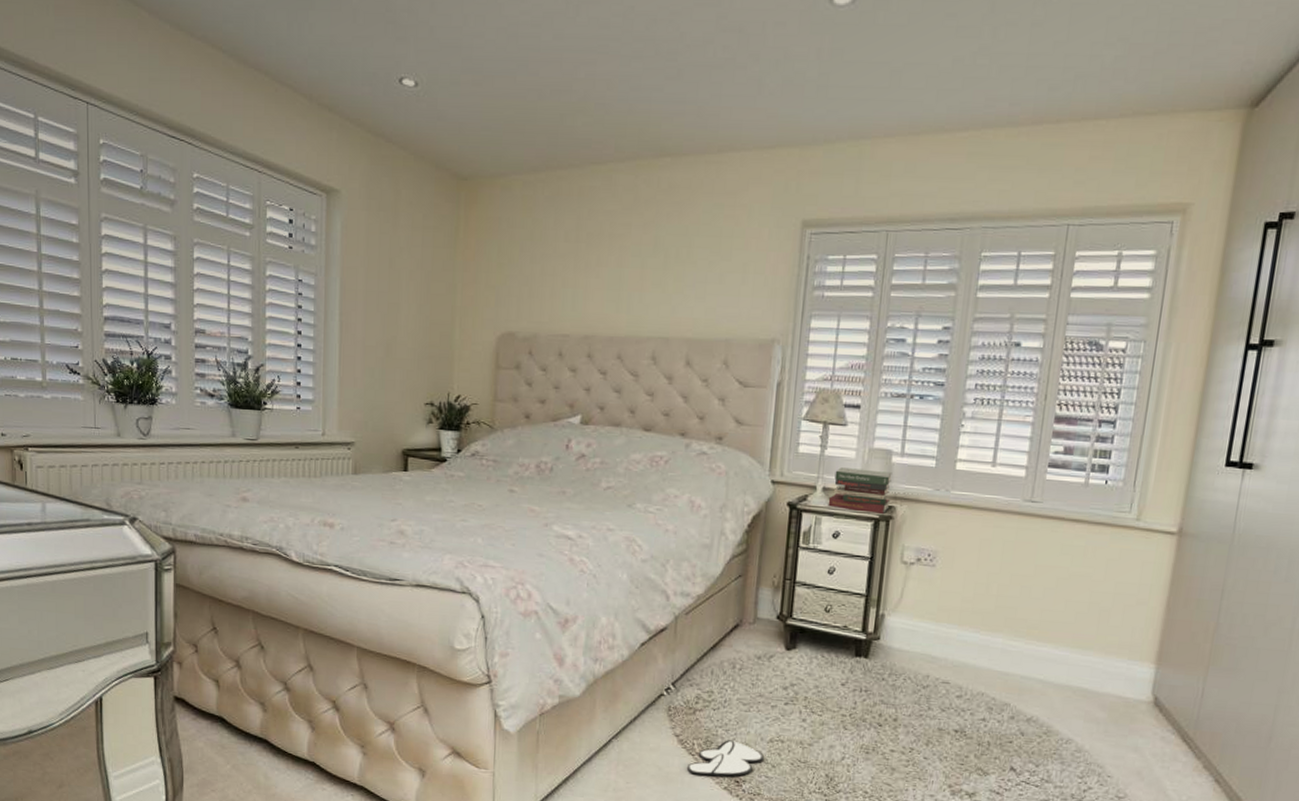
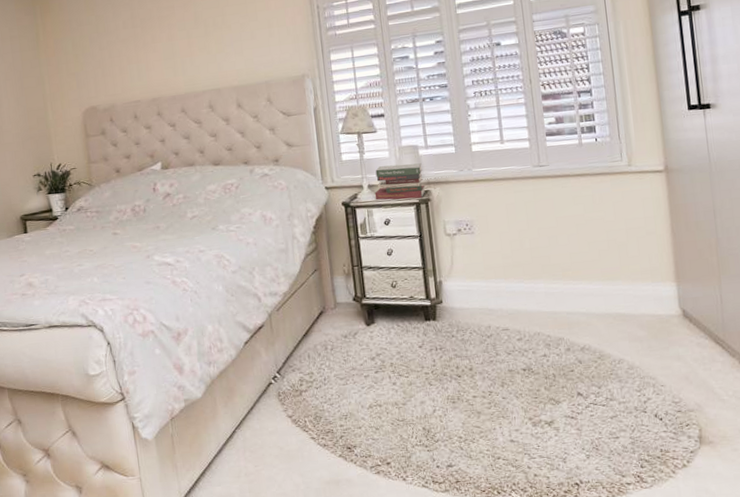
slippers: present [686,740,765,777] -> none [303,412,368,449]

